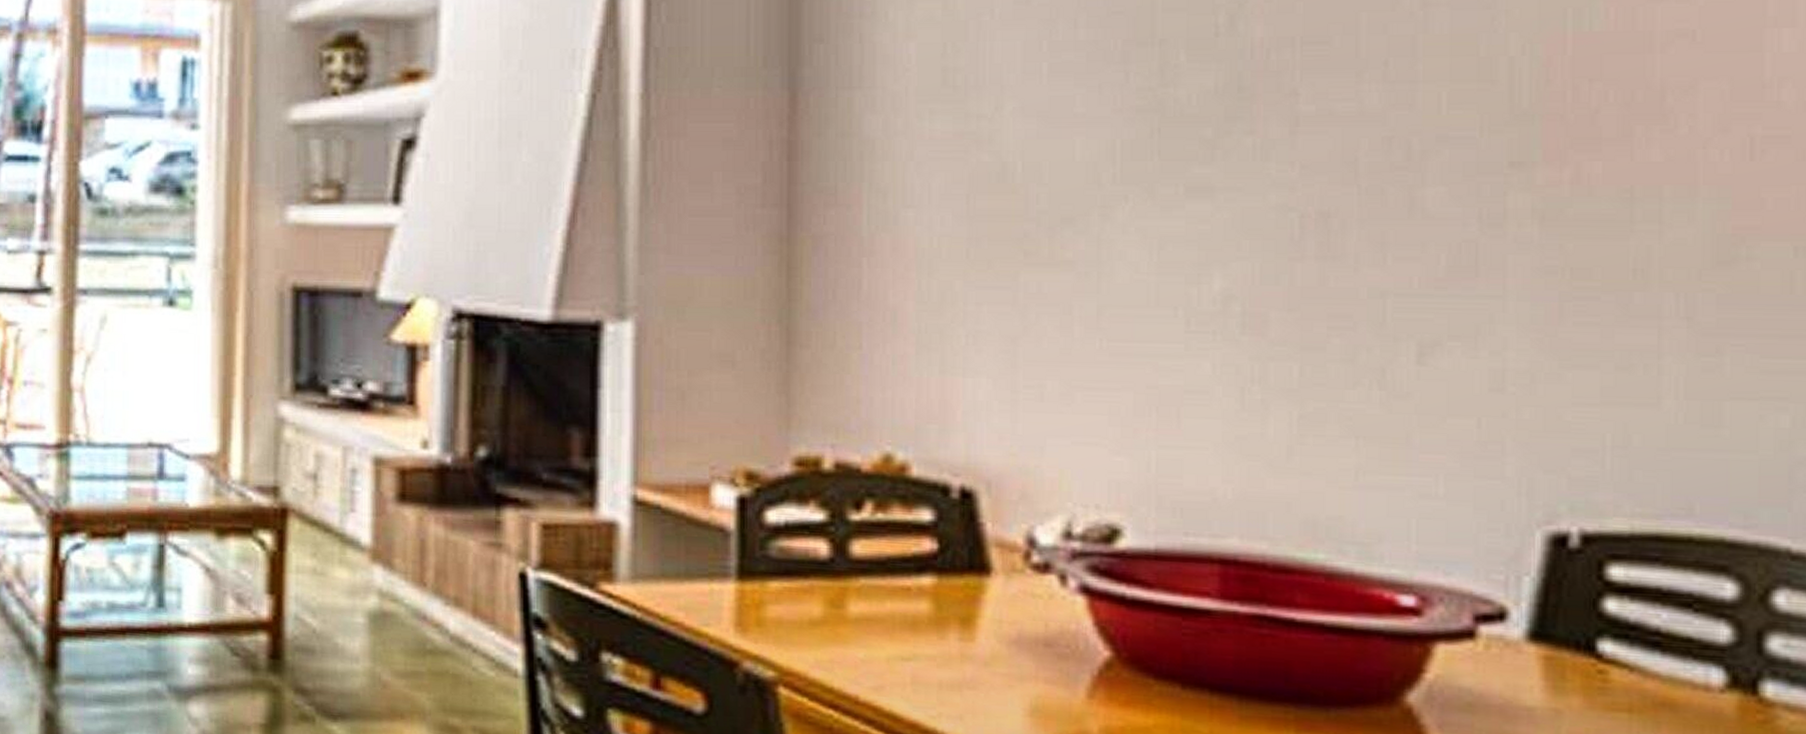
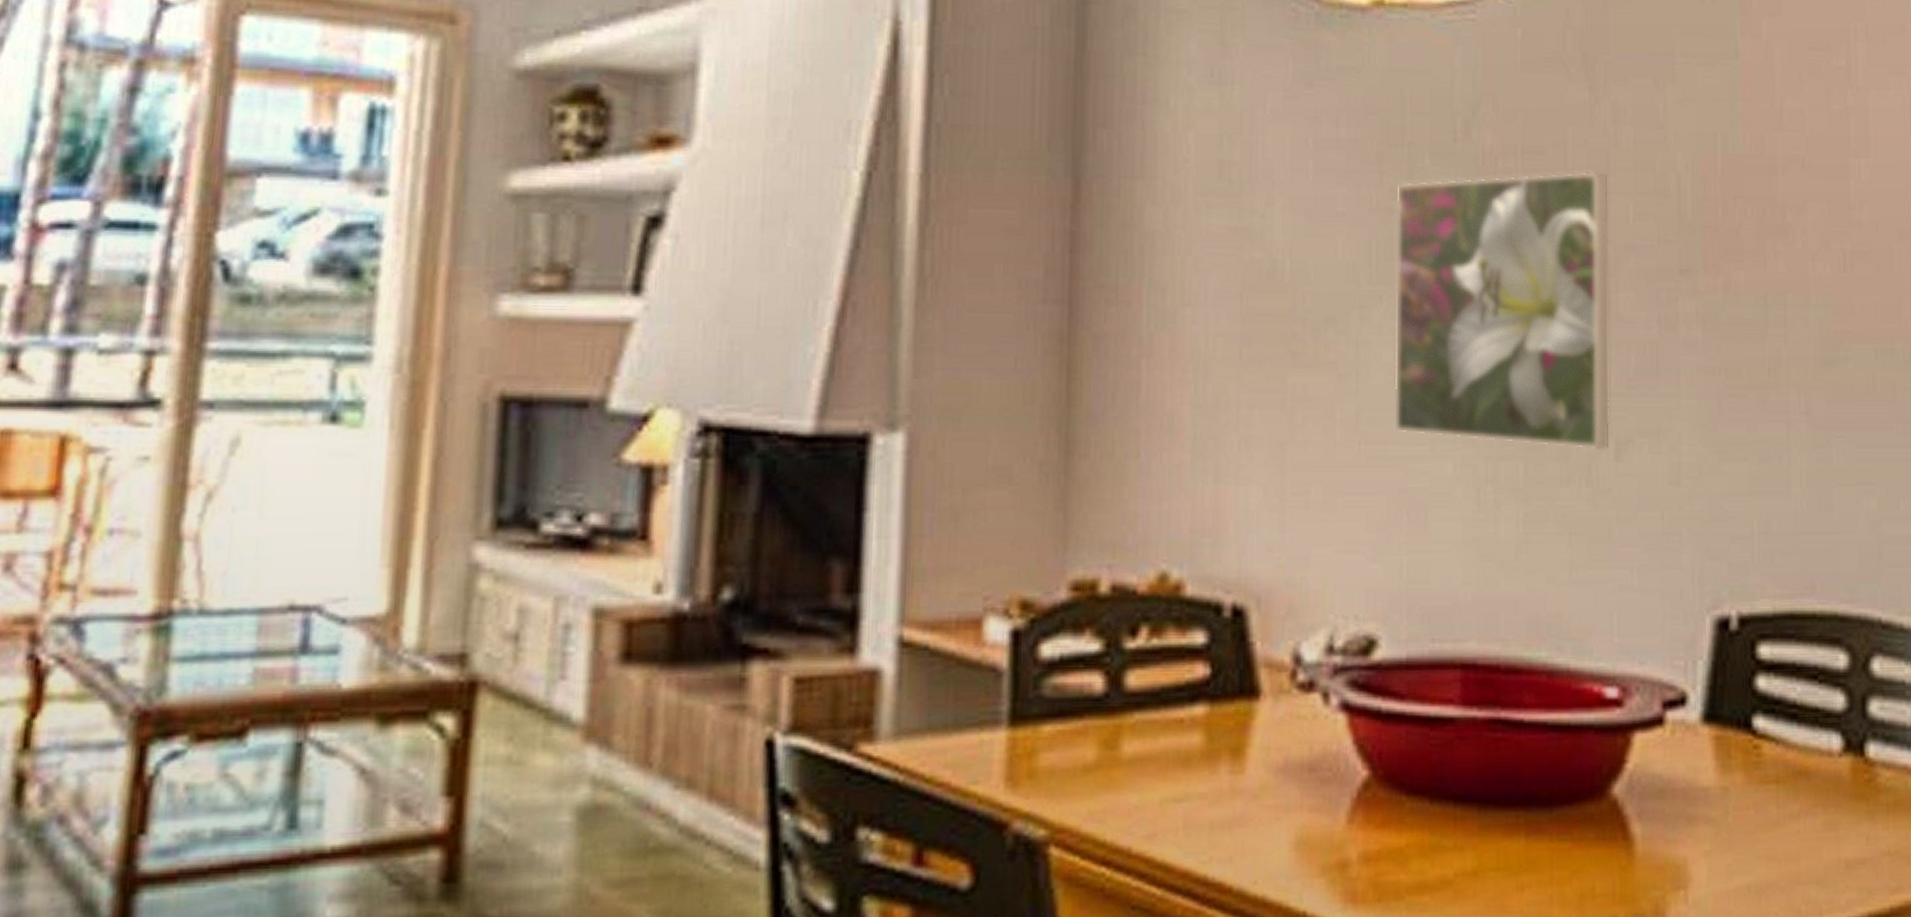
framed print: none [1140,59,1414,353] -> present [1393,171,1611,450]

